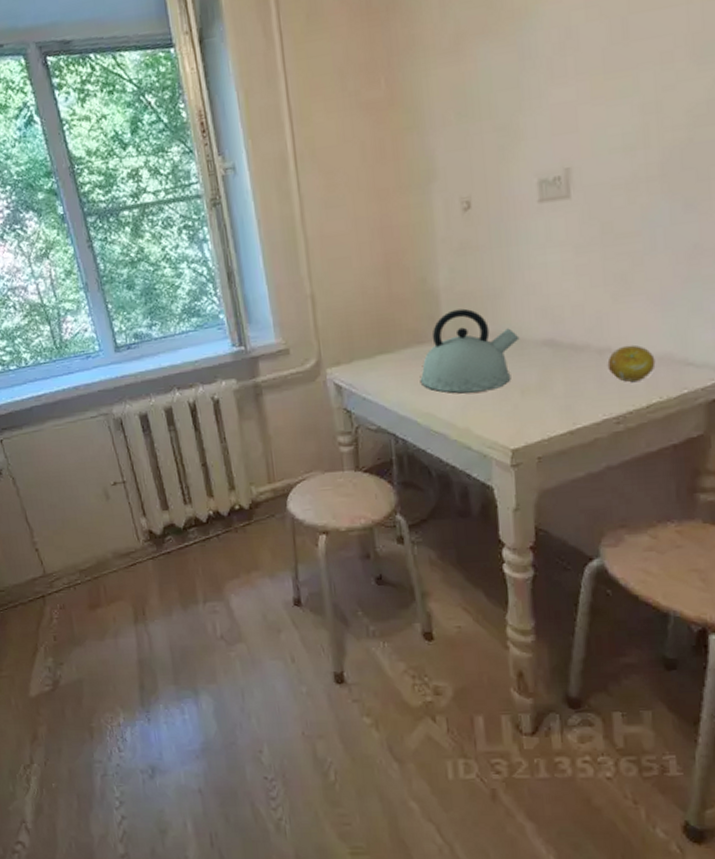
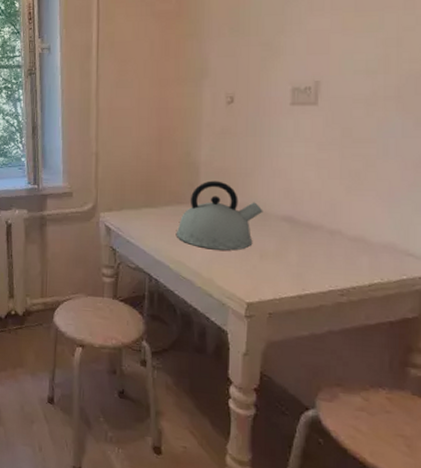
fruit: present [607,344,656,382] -> none [337,231,380,262]

